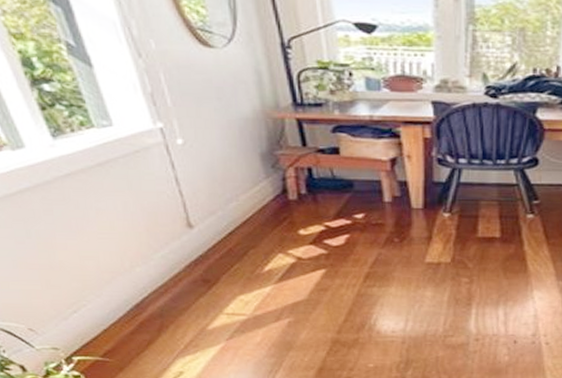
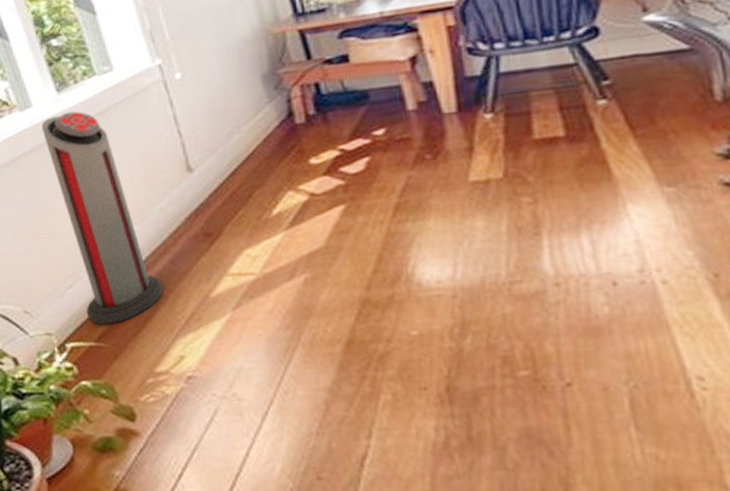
air purifier: none [37,158,165,345] -> present [42,111,163,326]

